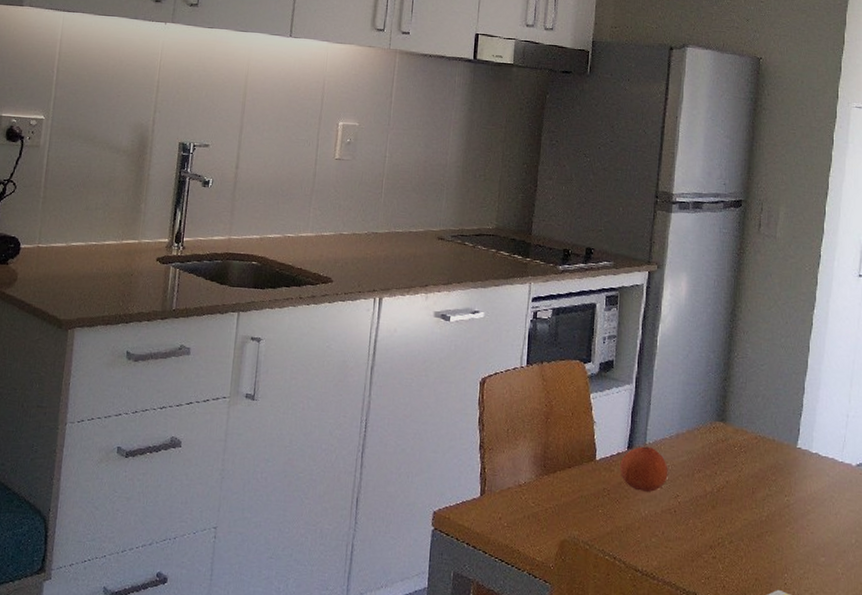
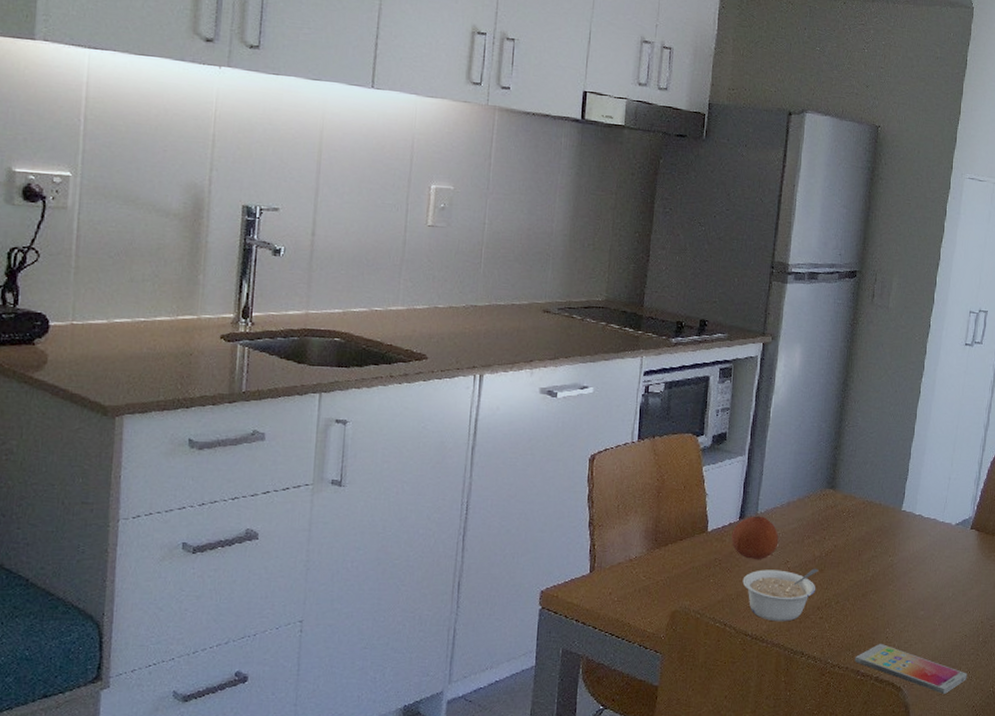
legume: none [632,502,710,560] -> present [742,568,819,622]

